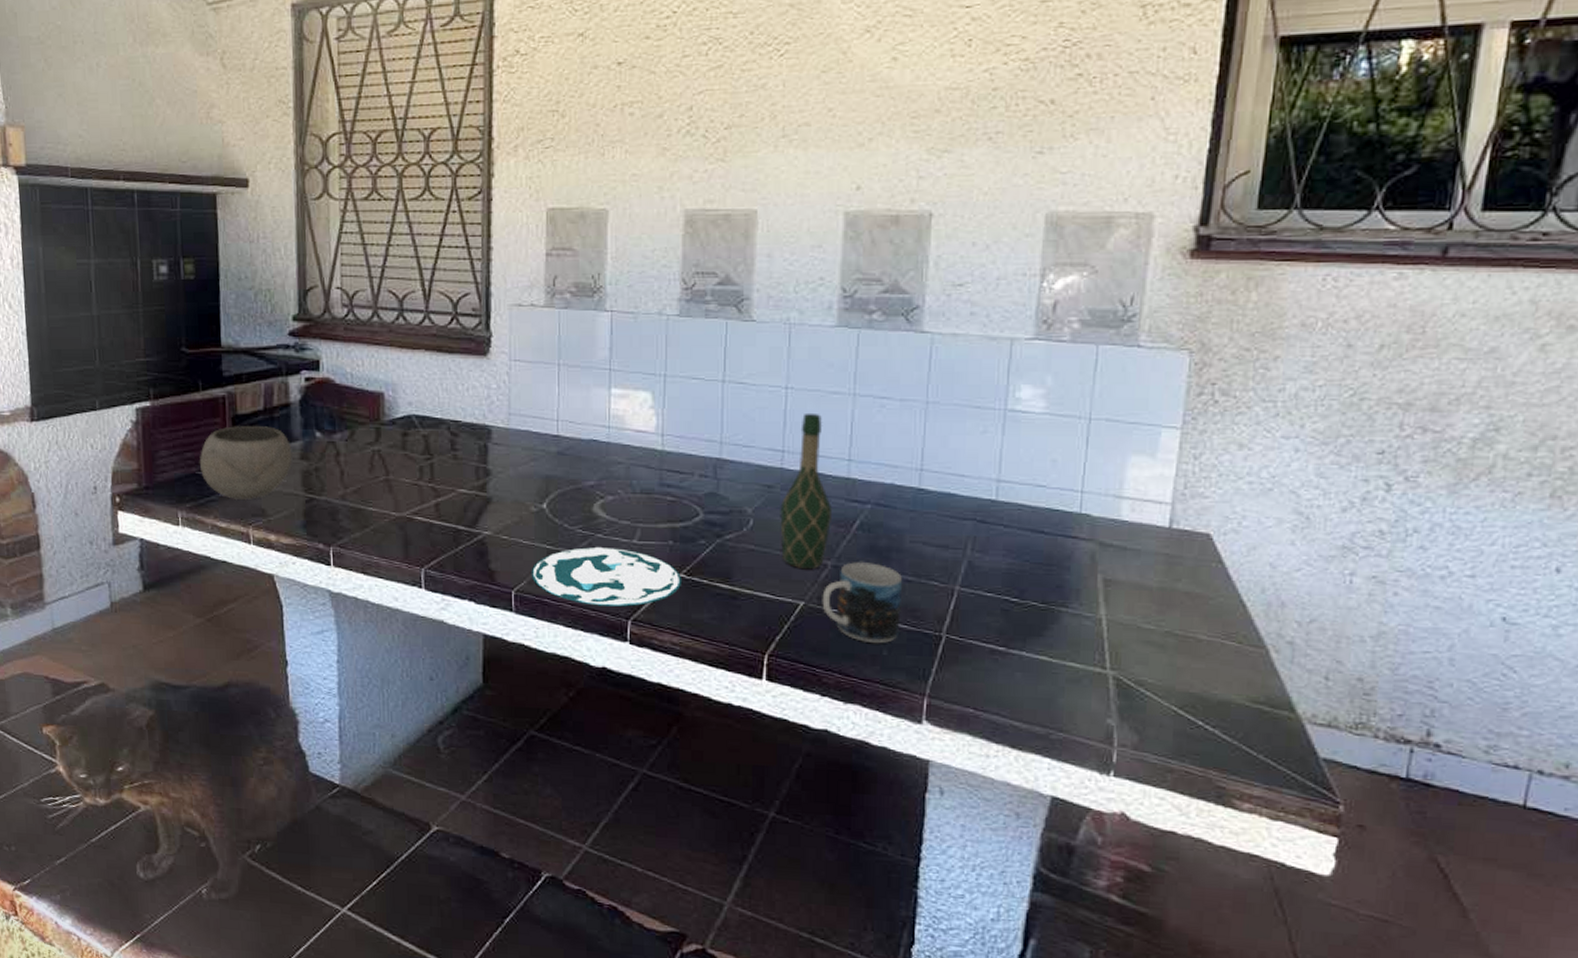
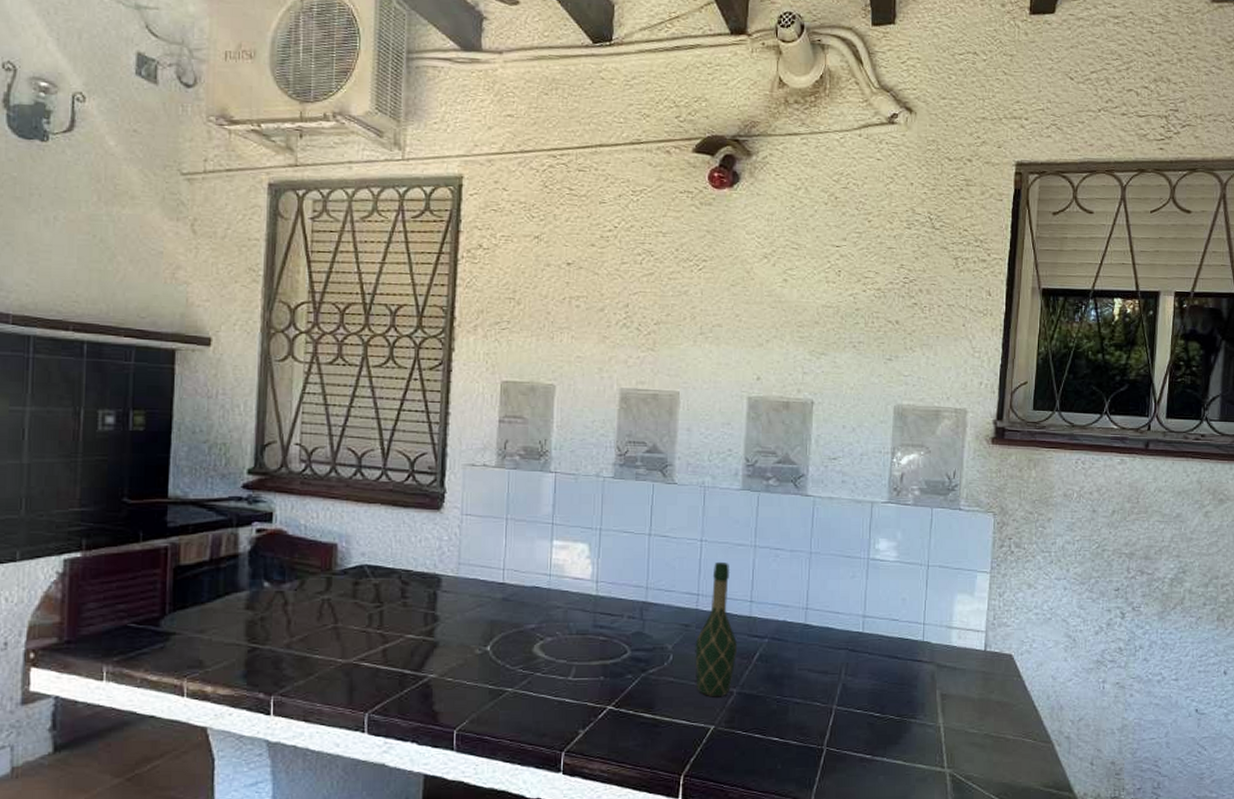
bowl: present [199,426,292,501] -> none [132,577,237,653]
plate: present [531,546,681,607] -> none [473,684,610,740]
mug: present [822,562,903,643] -> none [729,689,793,758]

